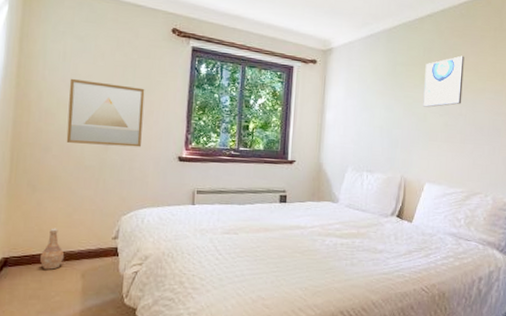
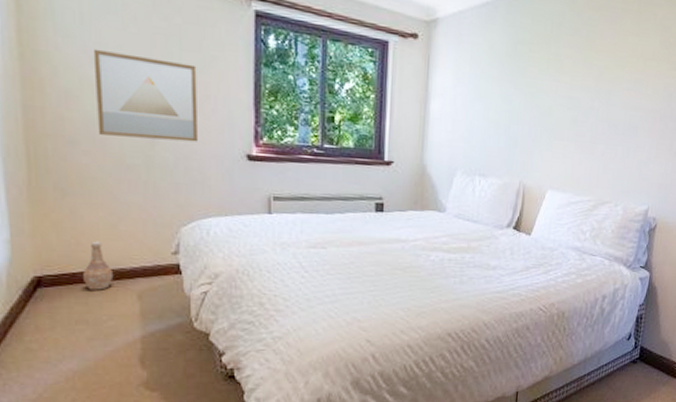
wall art: present [423,55,465,107] -> none [548,34,601,99]

